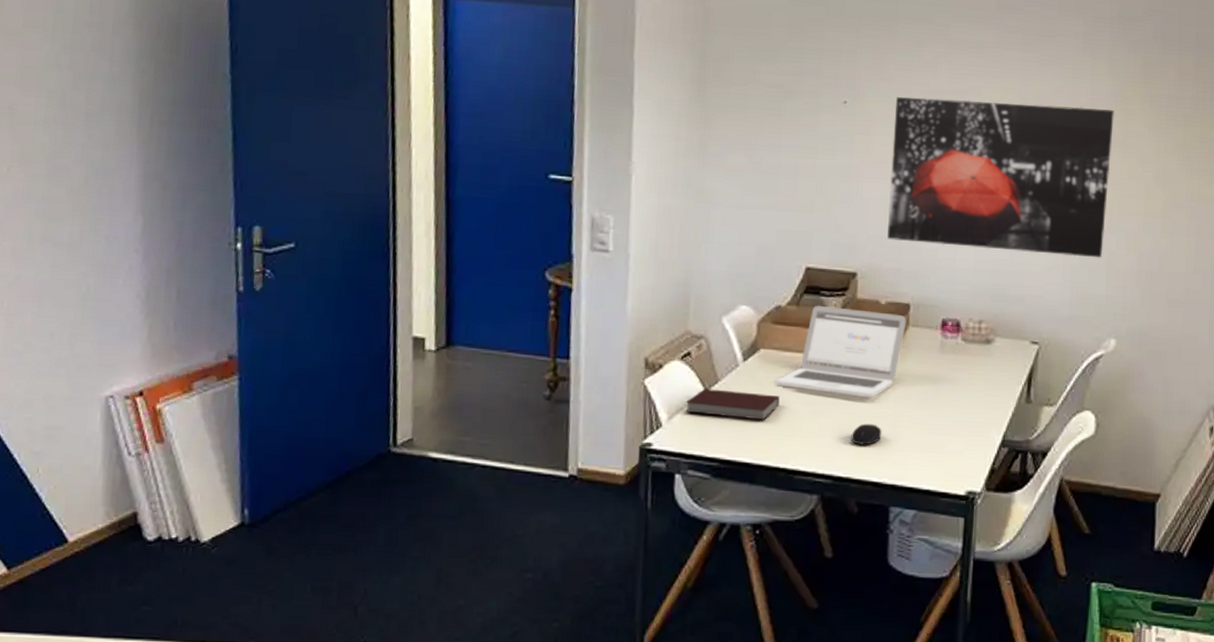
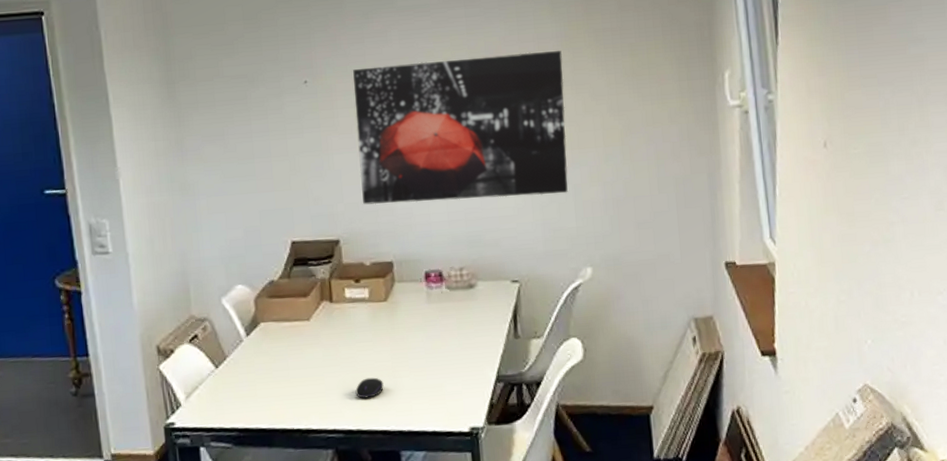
notebook: present [685,388,780,421] -> none [199,363,285,390]
laptop: present [775,305,906,397] -> none [278,273,392,354]

